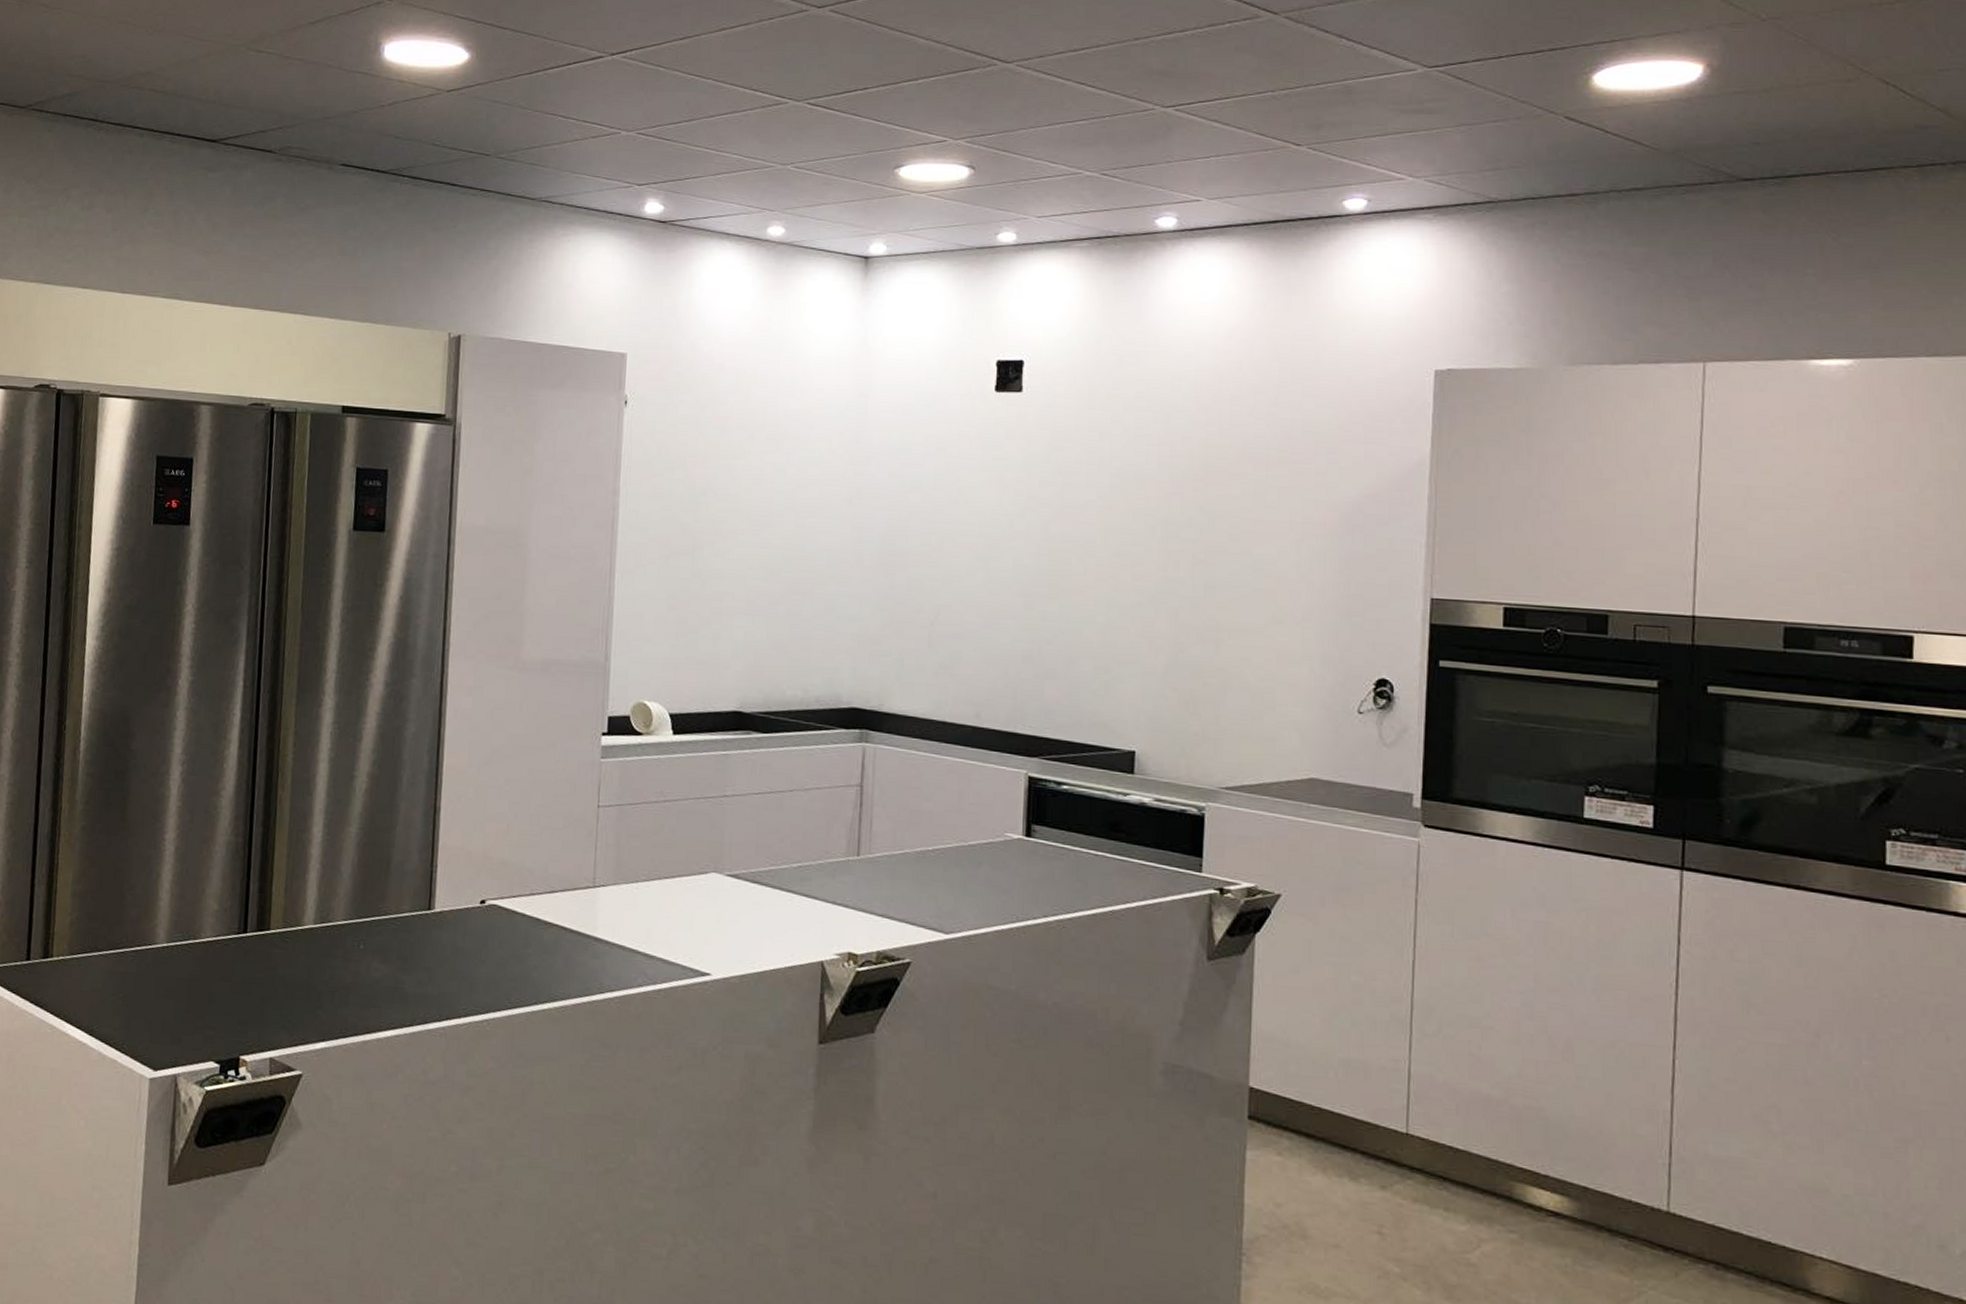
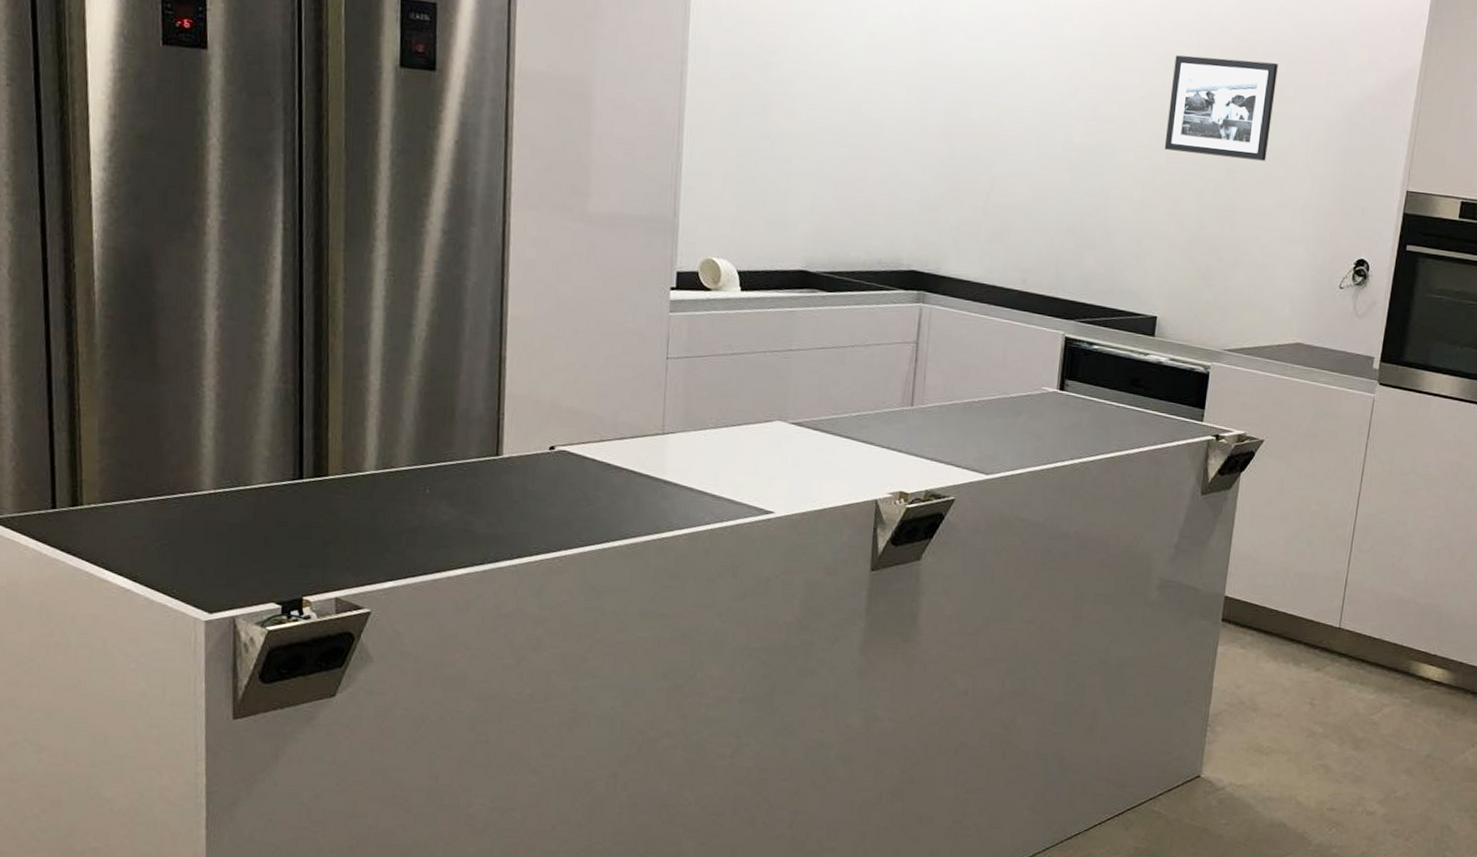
picture frame: none [1128,466,1255,573] -> present [1164,55,1278,161]

